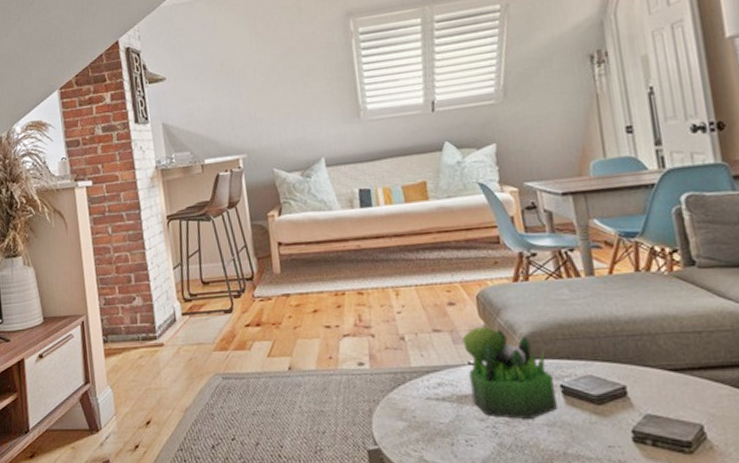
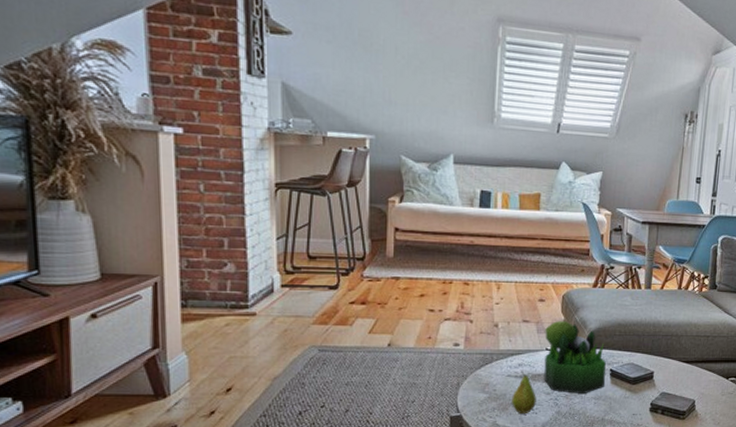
fruit: none [437,391,469,447] -> present [512,371,536,415]

